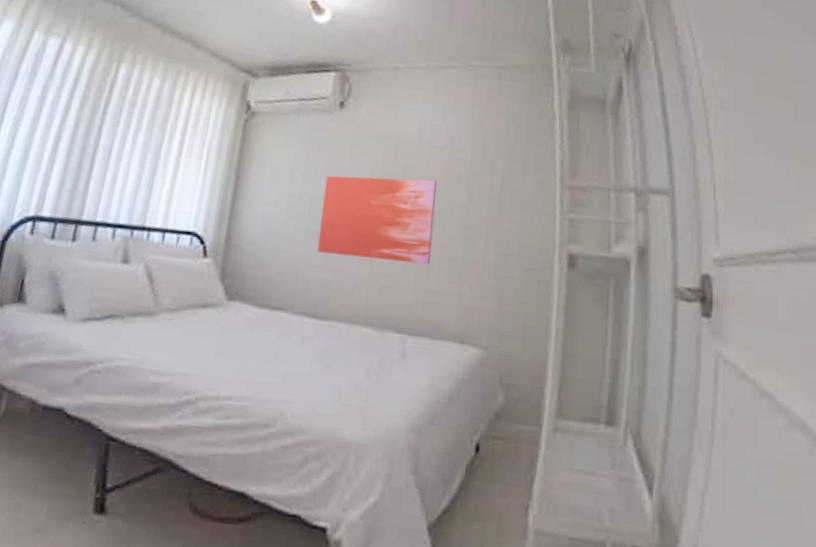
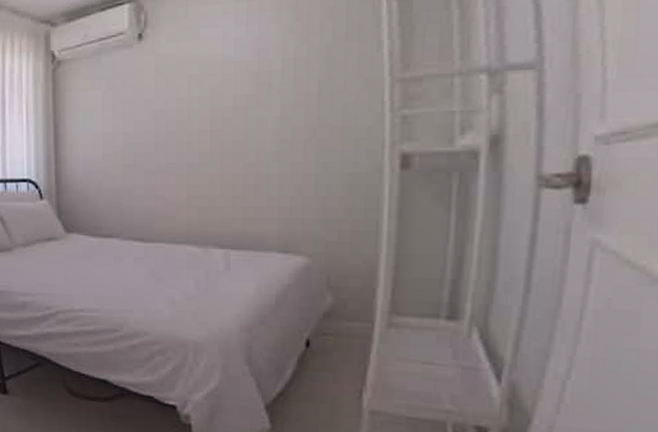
wall art: present [317,175,437,265] -> none [135,98,247,183]

